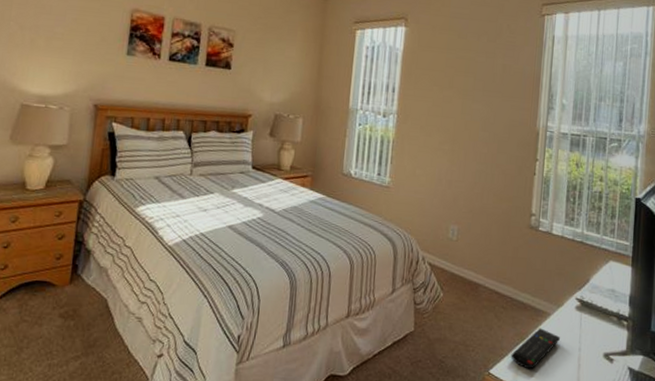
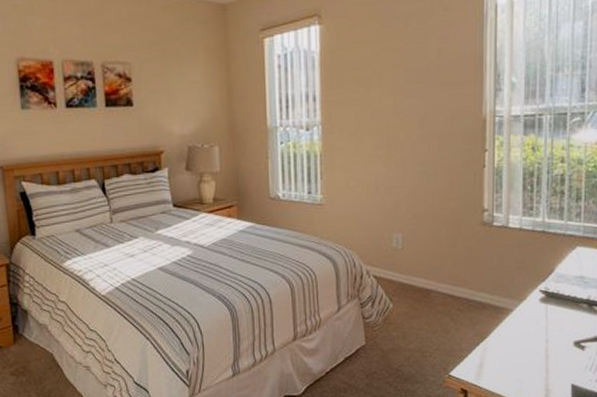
remote control: present [511,328,561,370] -> none [471,325,525,367]

